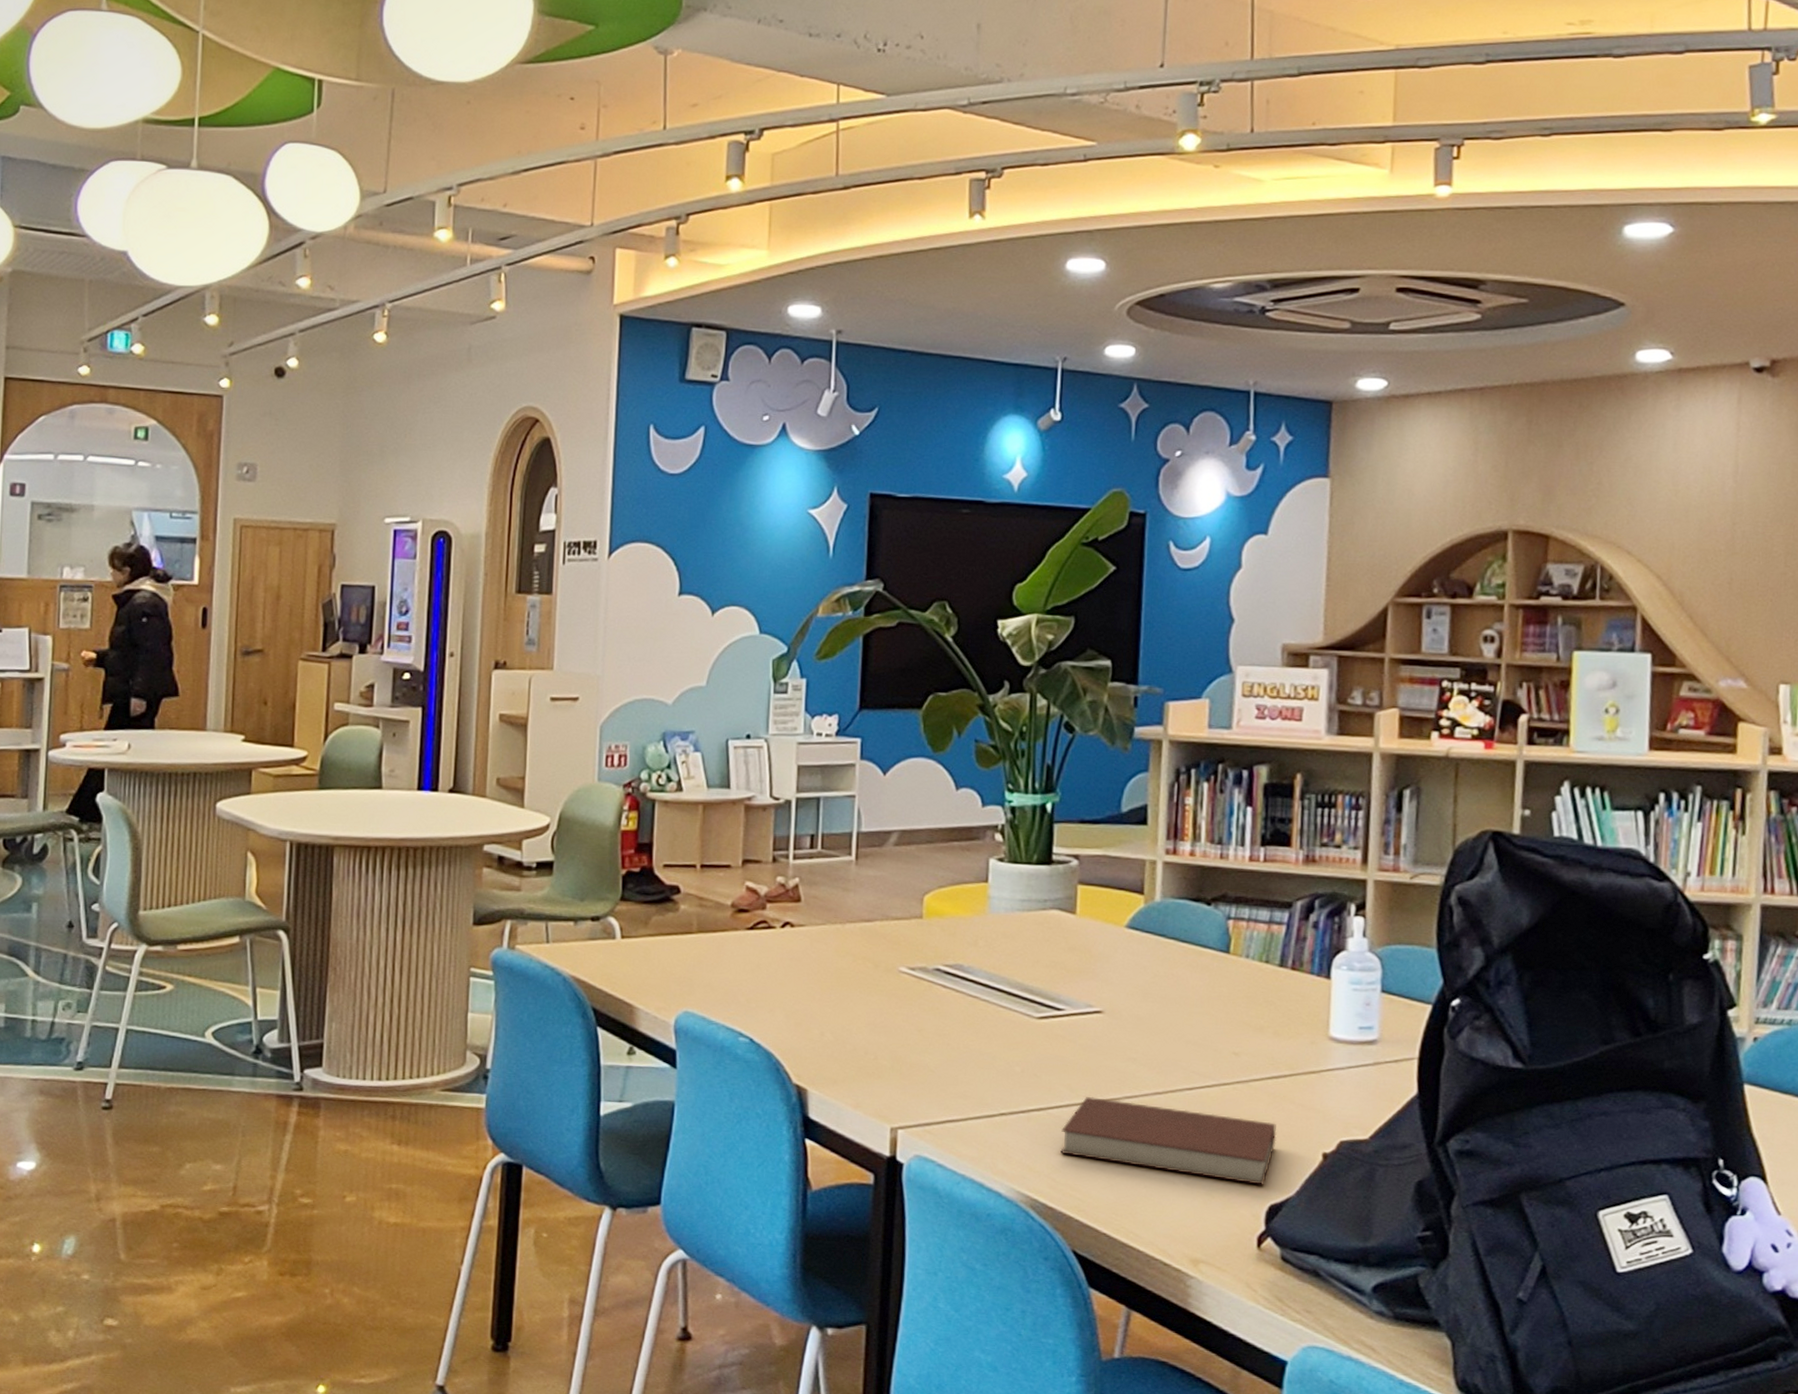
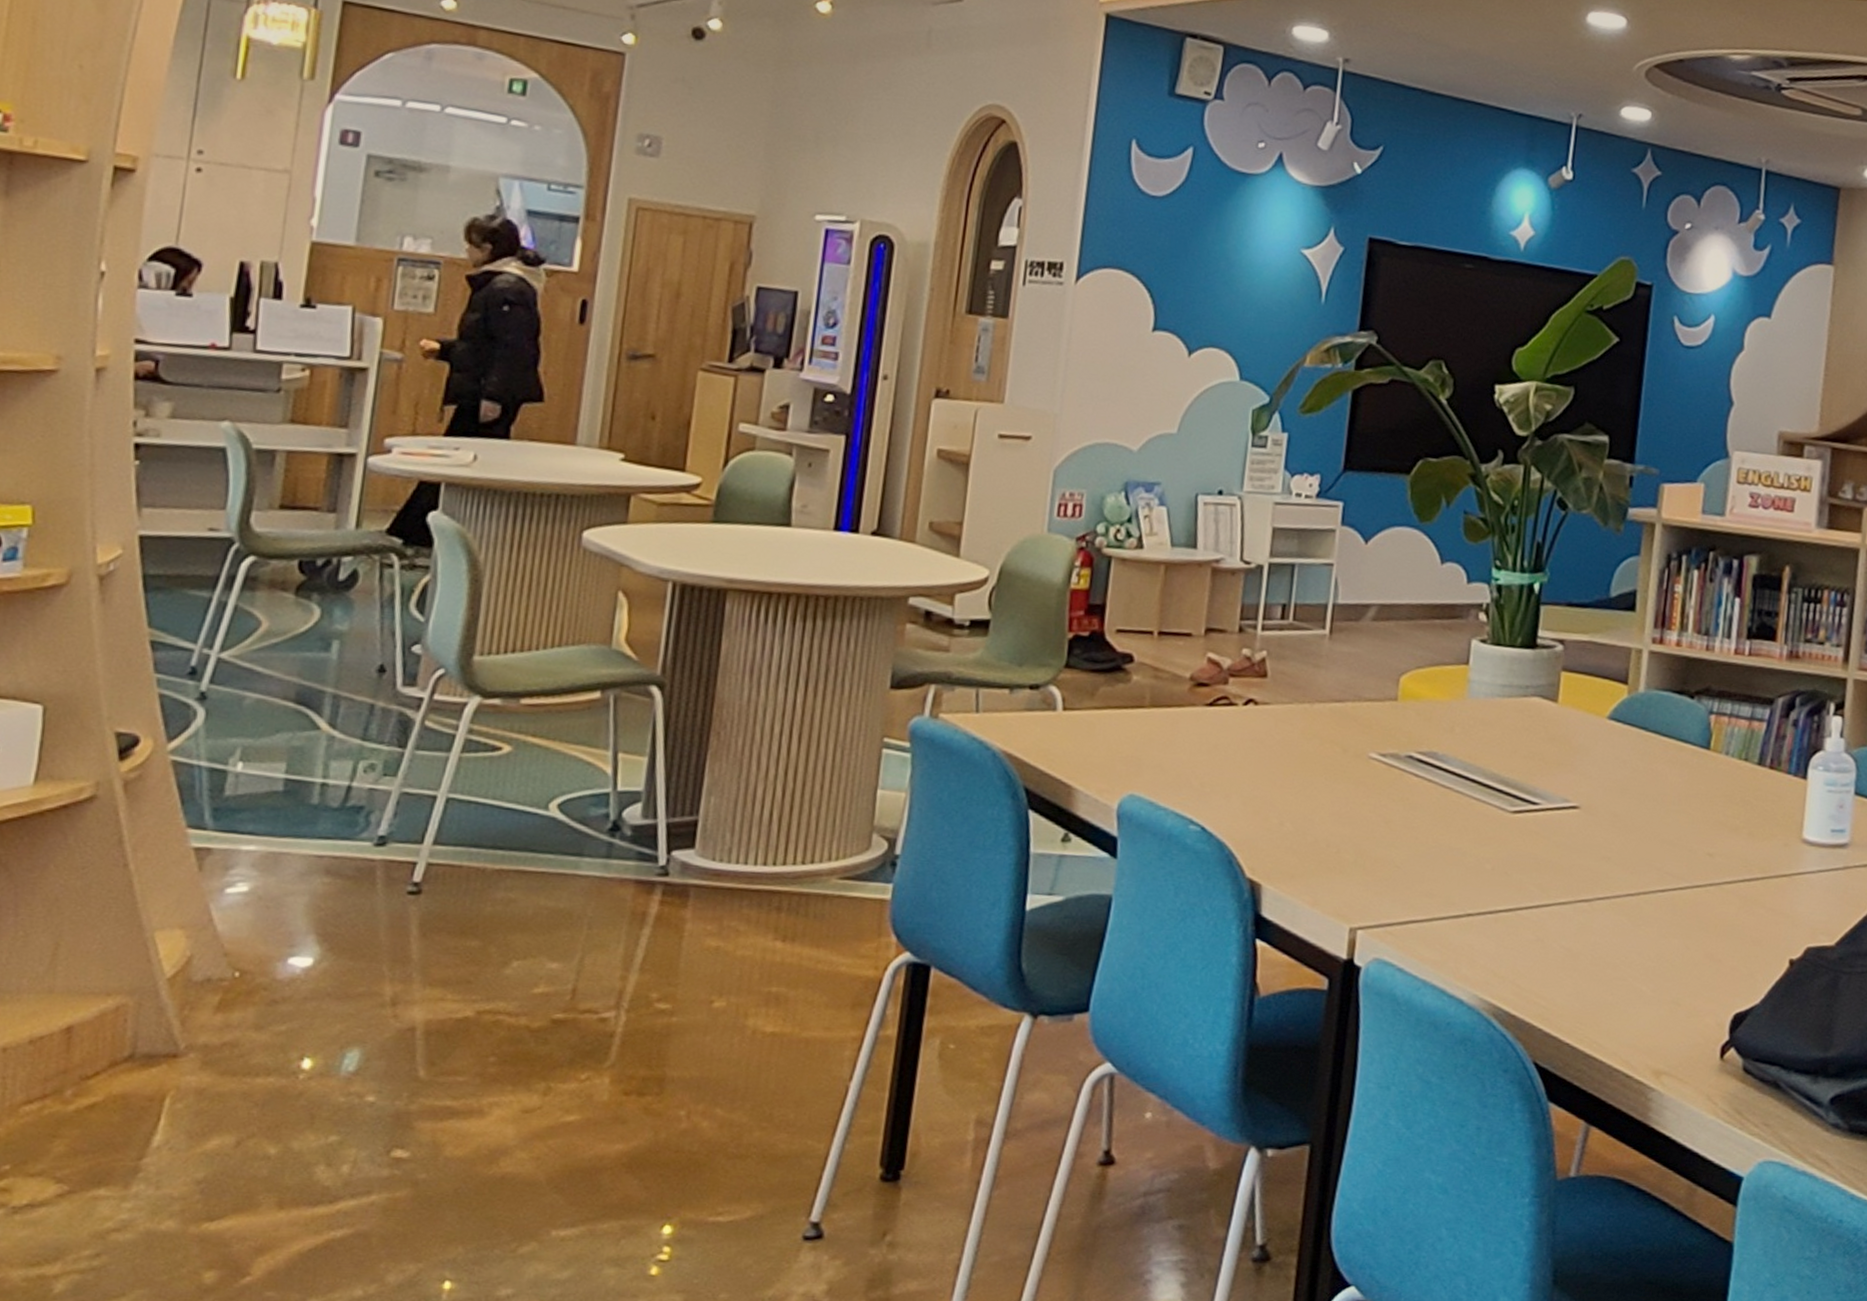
notebook: present [1060,1097,1277,1185] -> none [1527,897,1746,993]

